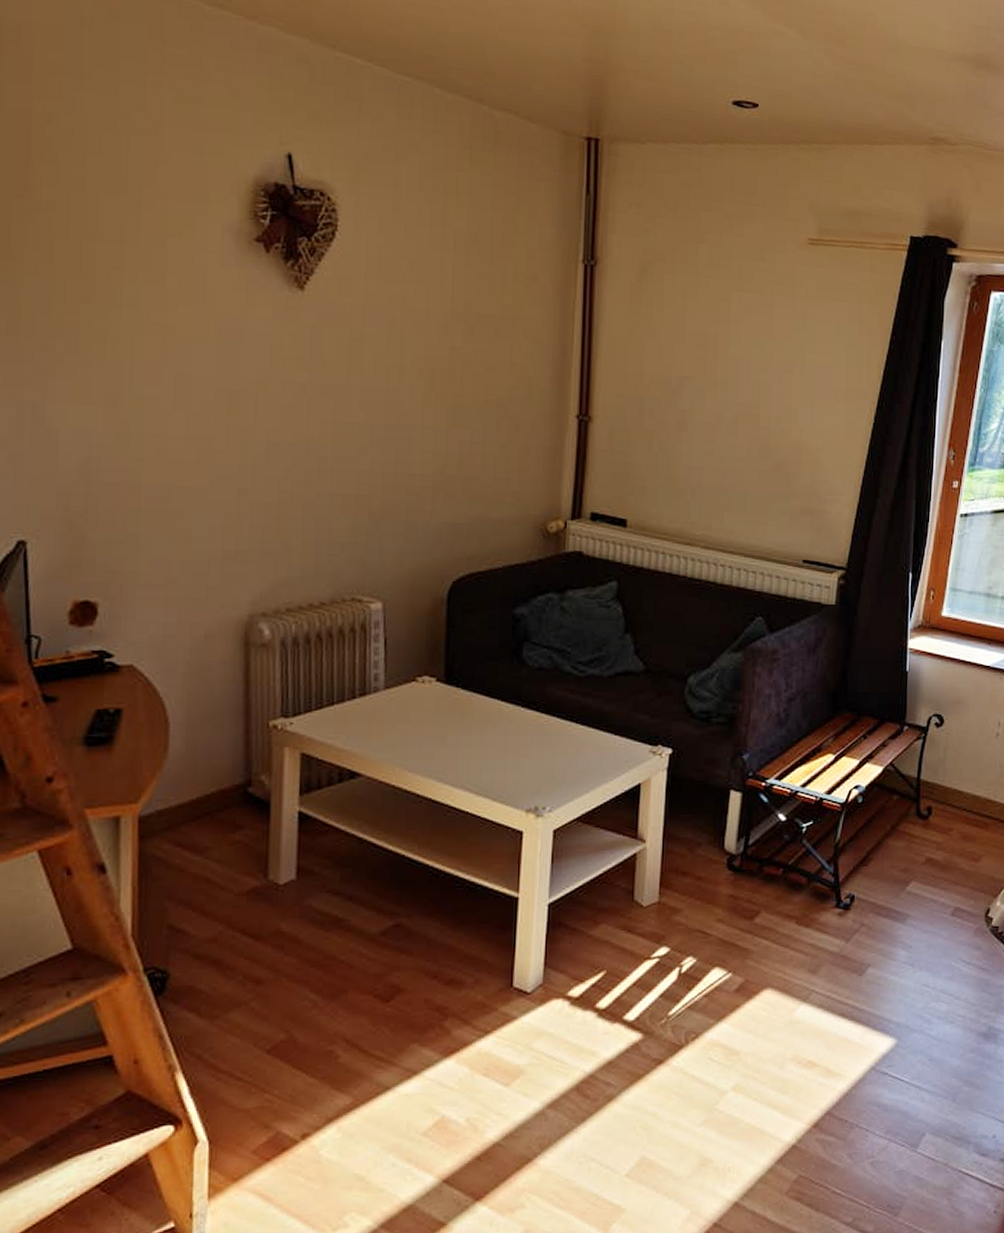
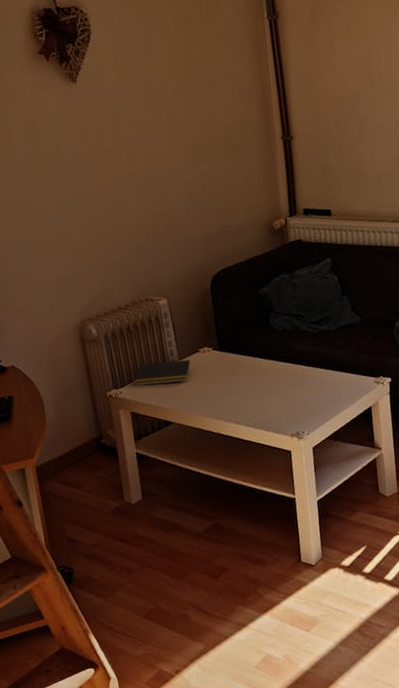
notepad: none [314,688,402,720] -> present [134,360,191,387]

